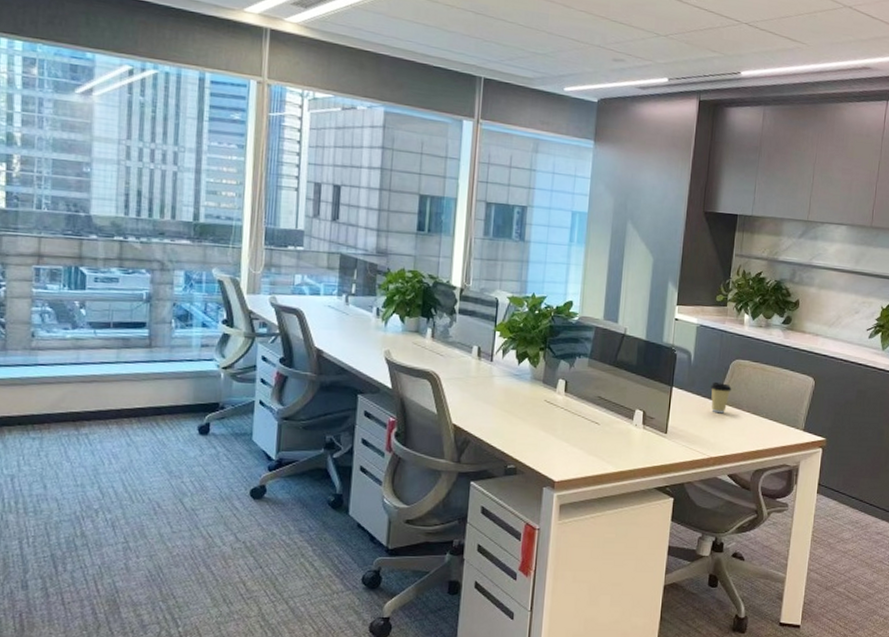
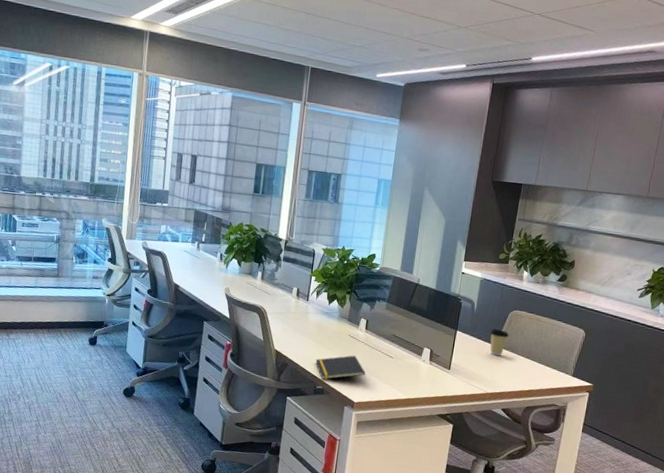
notepad: none [504,424,567,457] -> present [315,355,366,380]

